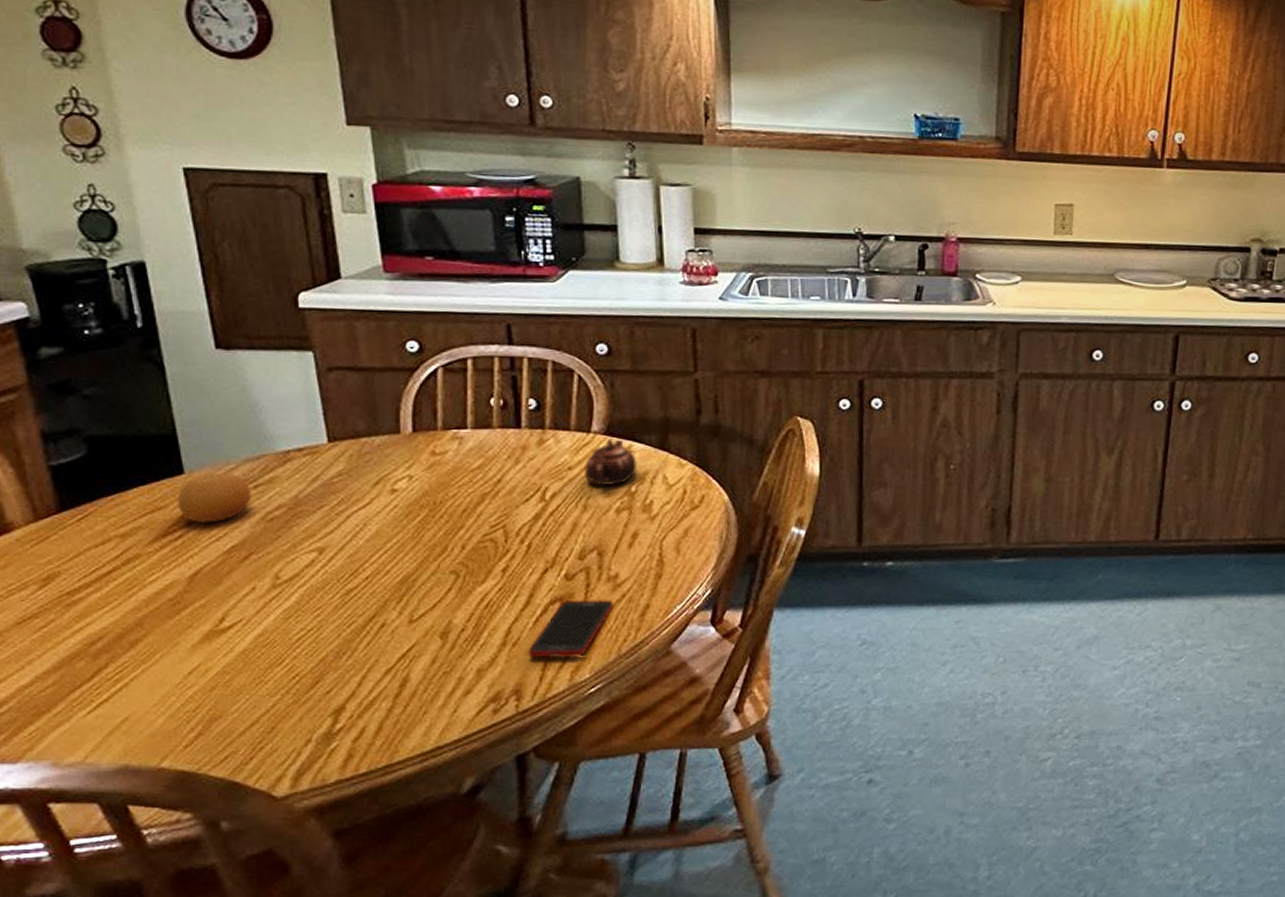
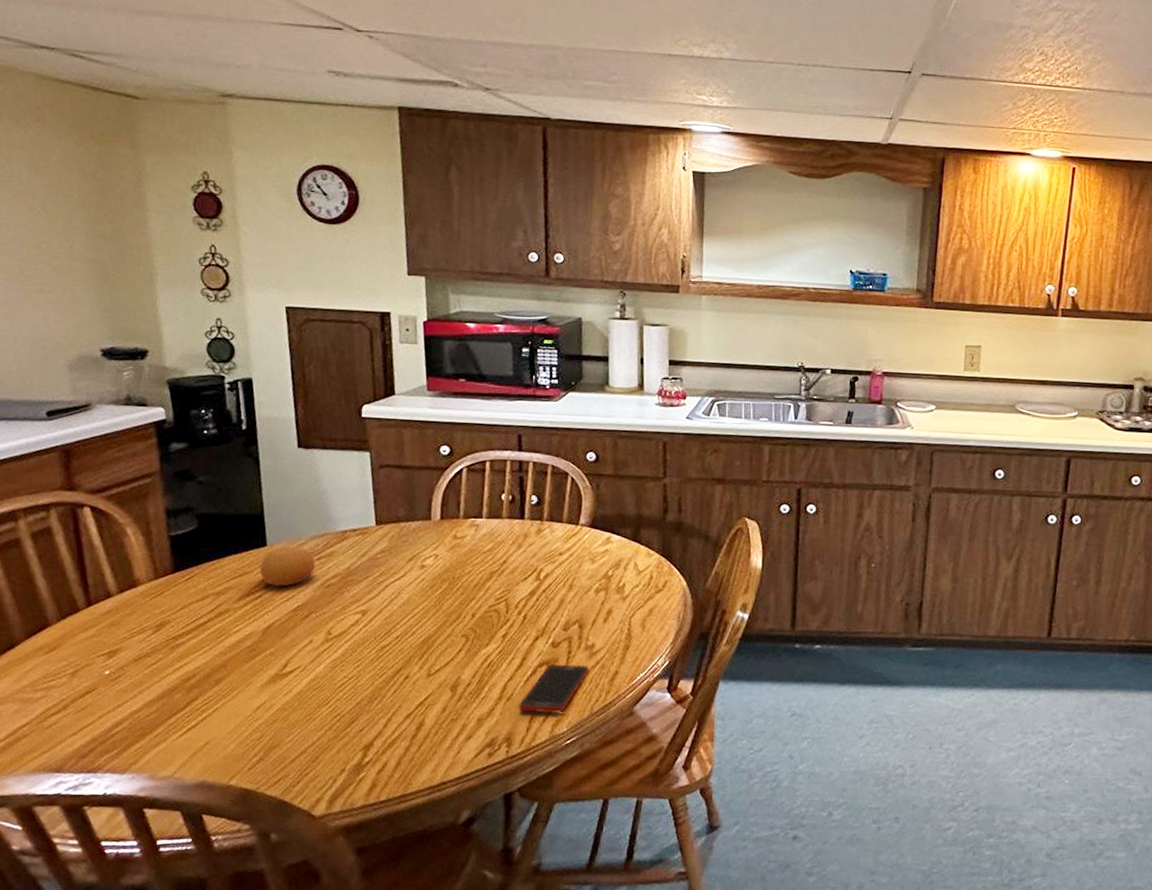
teapot: present [583,439,637,487] -> none [571,530,614,570]

